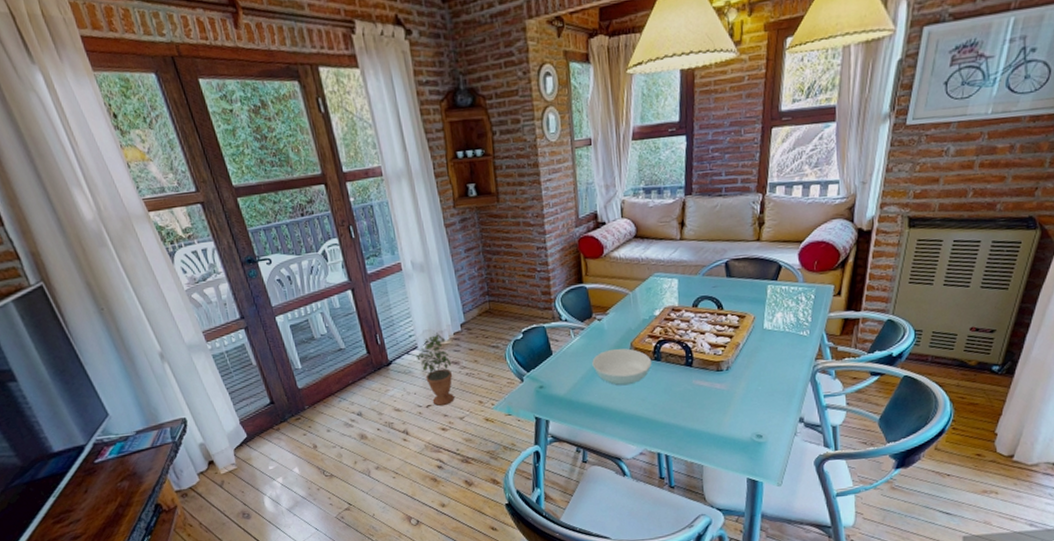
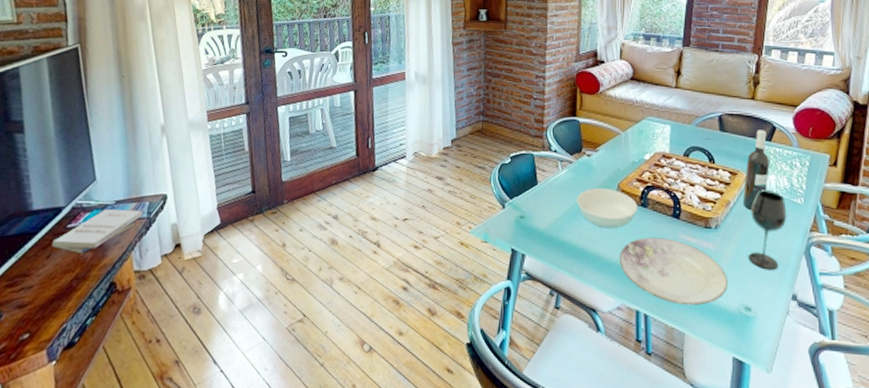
books: none [84,436,168,484] -> present [51,209,143,254]
potted plant: present [416,332,454,406] -> none [403,145,436,221]
plate: none [637,385,741,442] -> present [619,237,729,306]
wine bottle: none [751,270,776,348] -> present [742,130,770,210]
wine glass: none [758,327,794,400] -> present [748,190,787,271]

